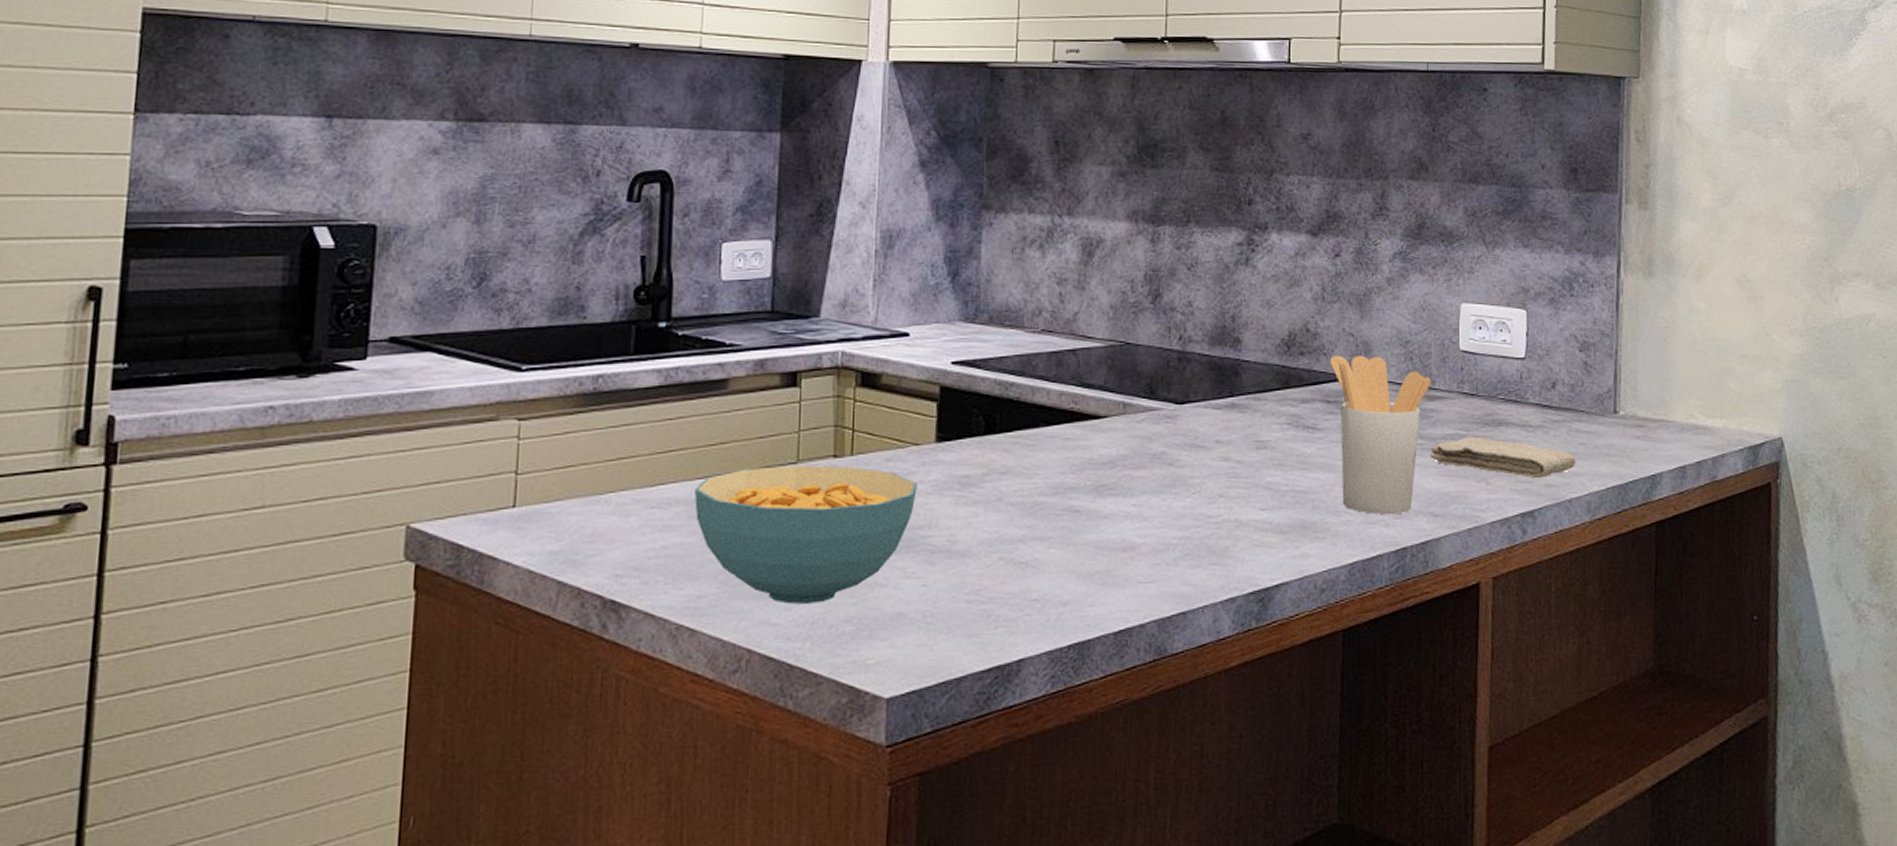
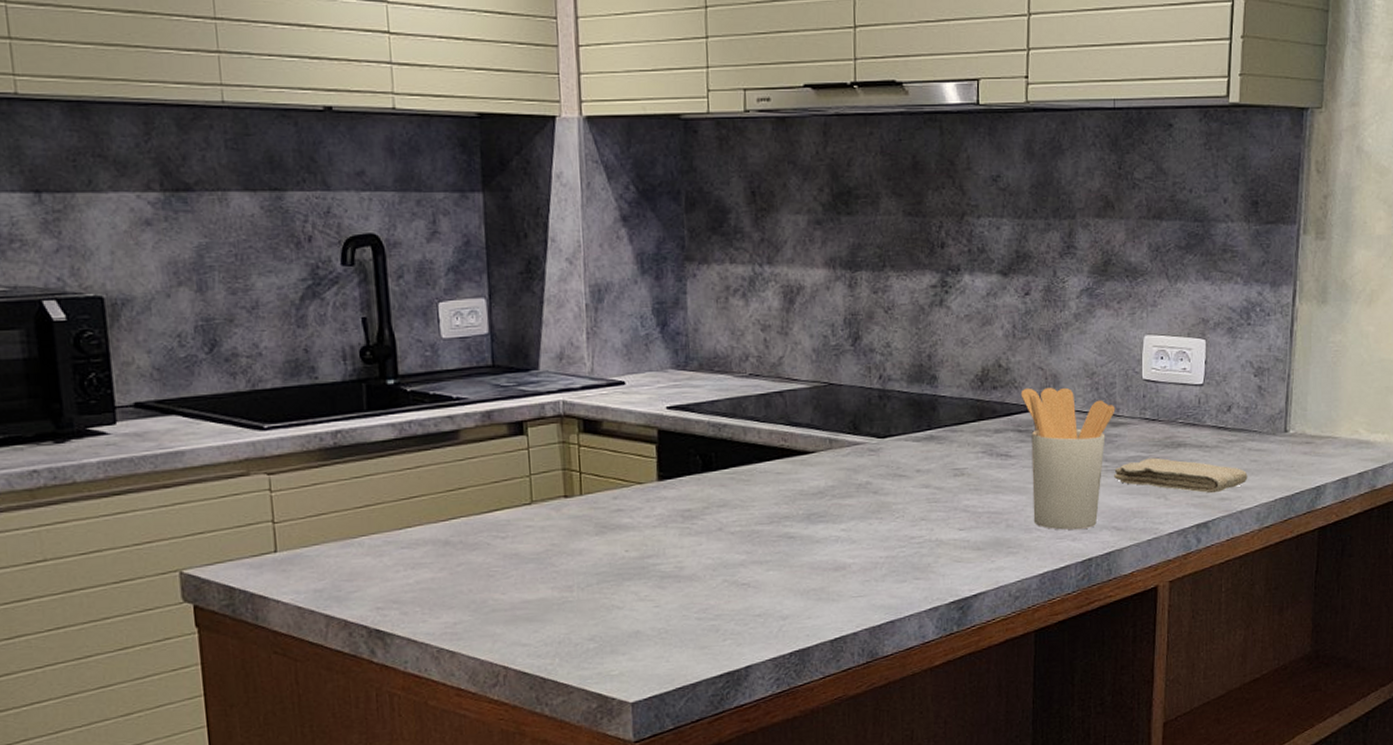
cereal bowl: present [695,465,917,604] -> none [440,505,644,627]

